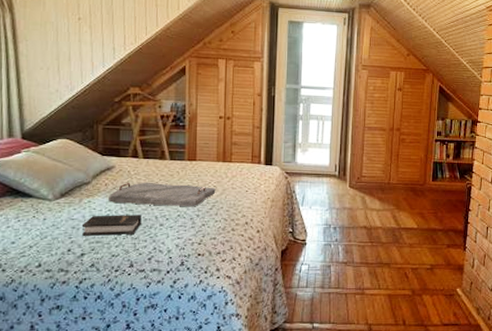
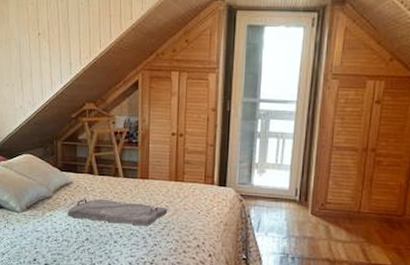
hardback book: present [81,215,141,236] -> none [45,228,97,249]

